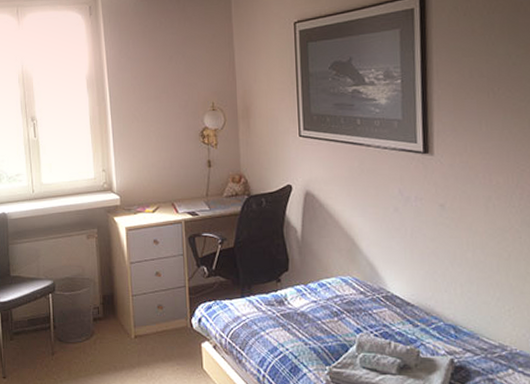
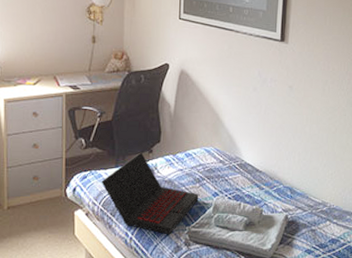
laptop: none [227,281,339,375] -> present [101,152,199,235]

